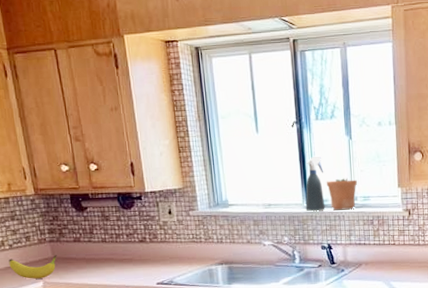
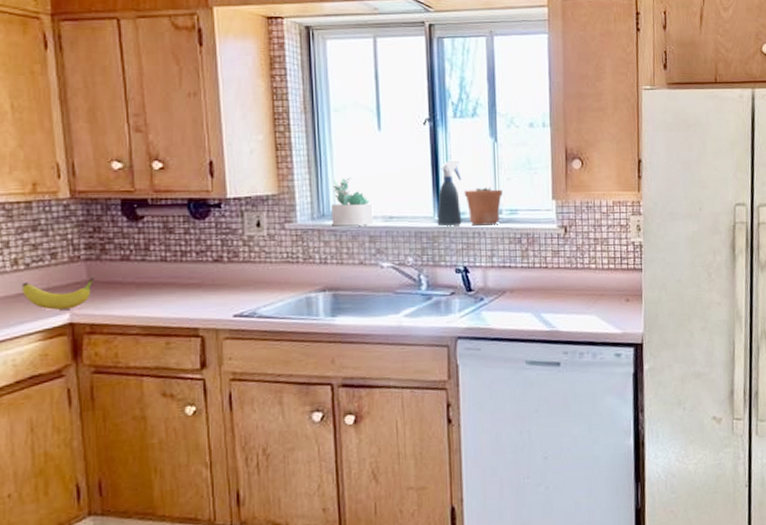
succulent plant: none [223,173,256,213] -> present [331,177,374,226]

